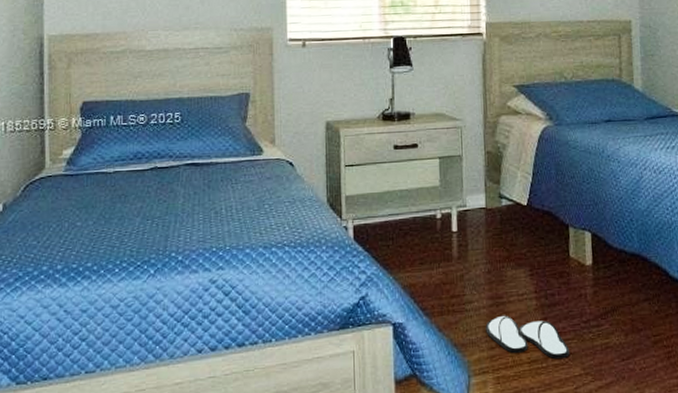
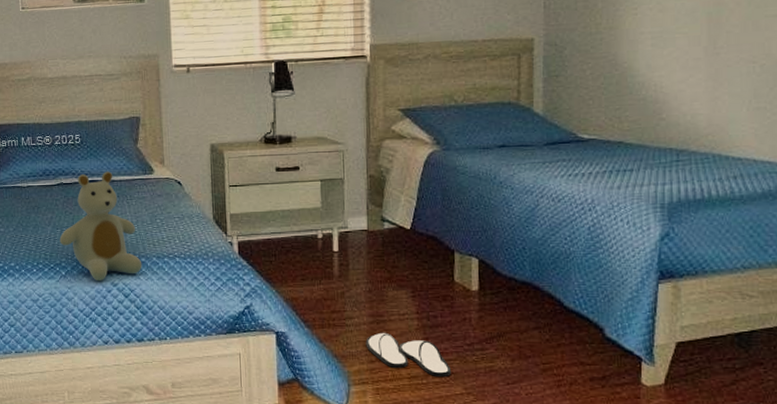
stuffed bear: none [149,153,246,278] -> present [59,171,142,280]

